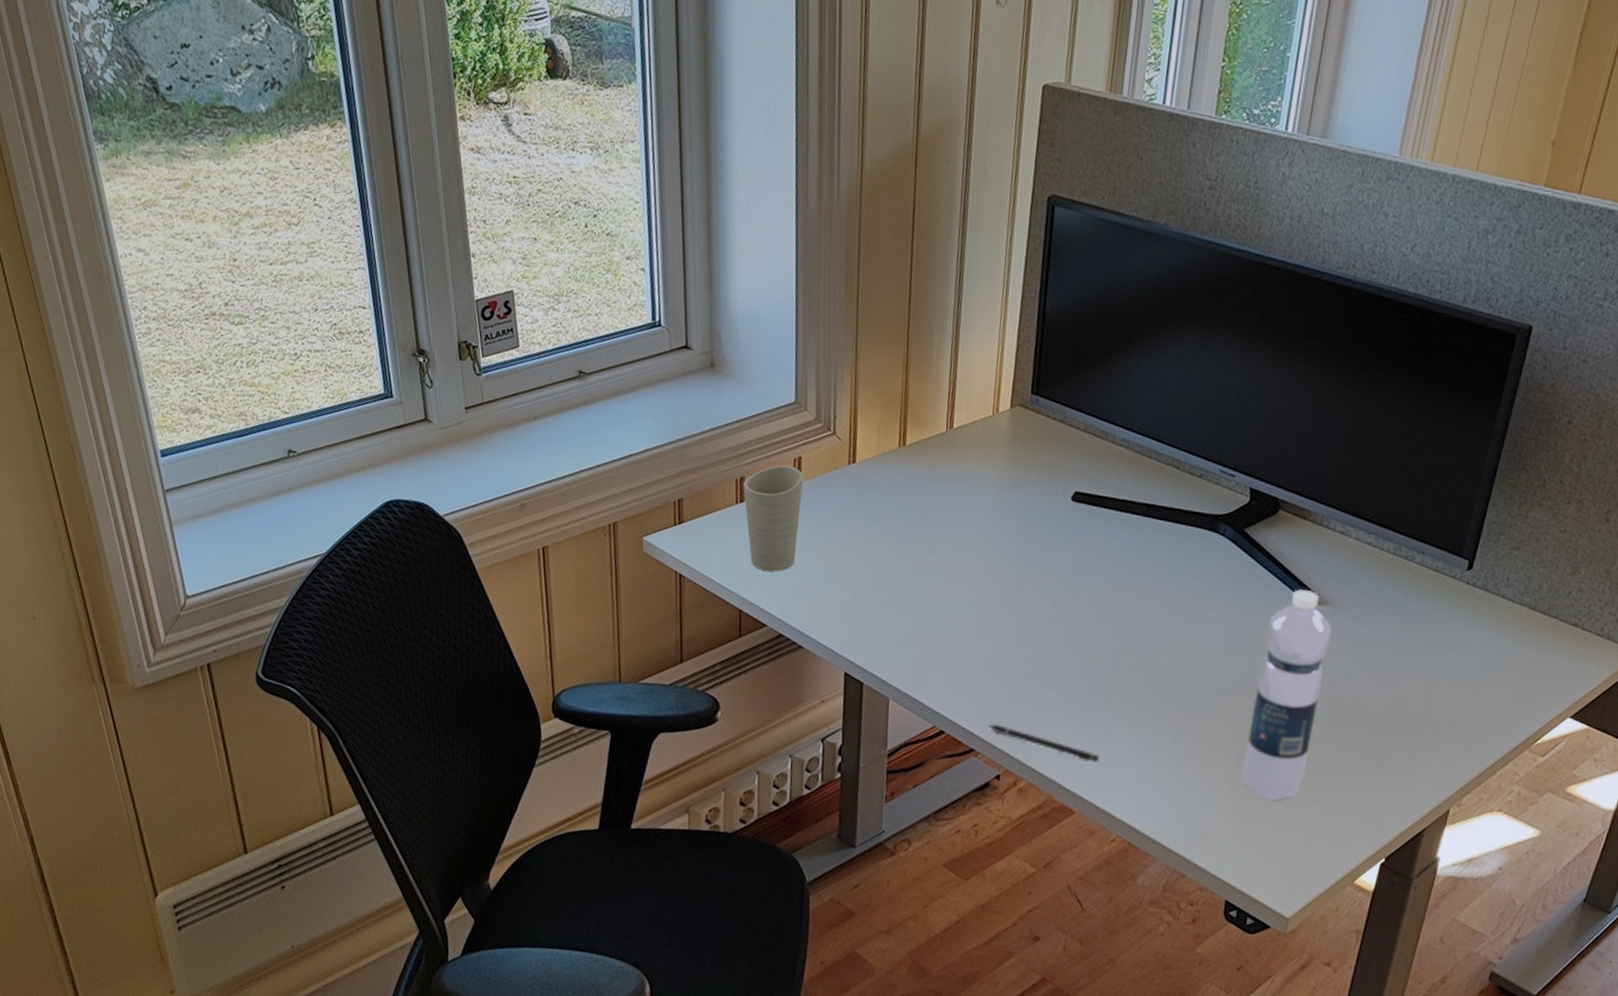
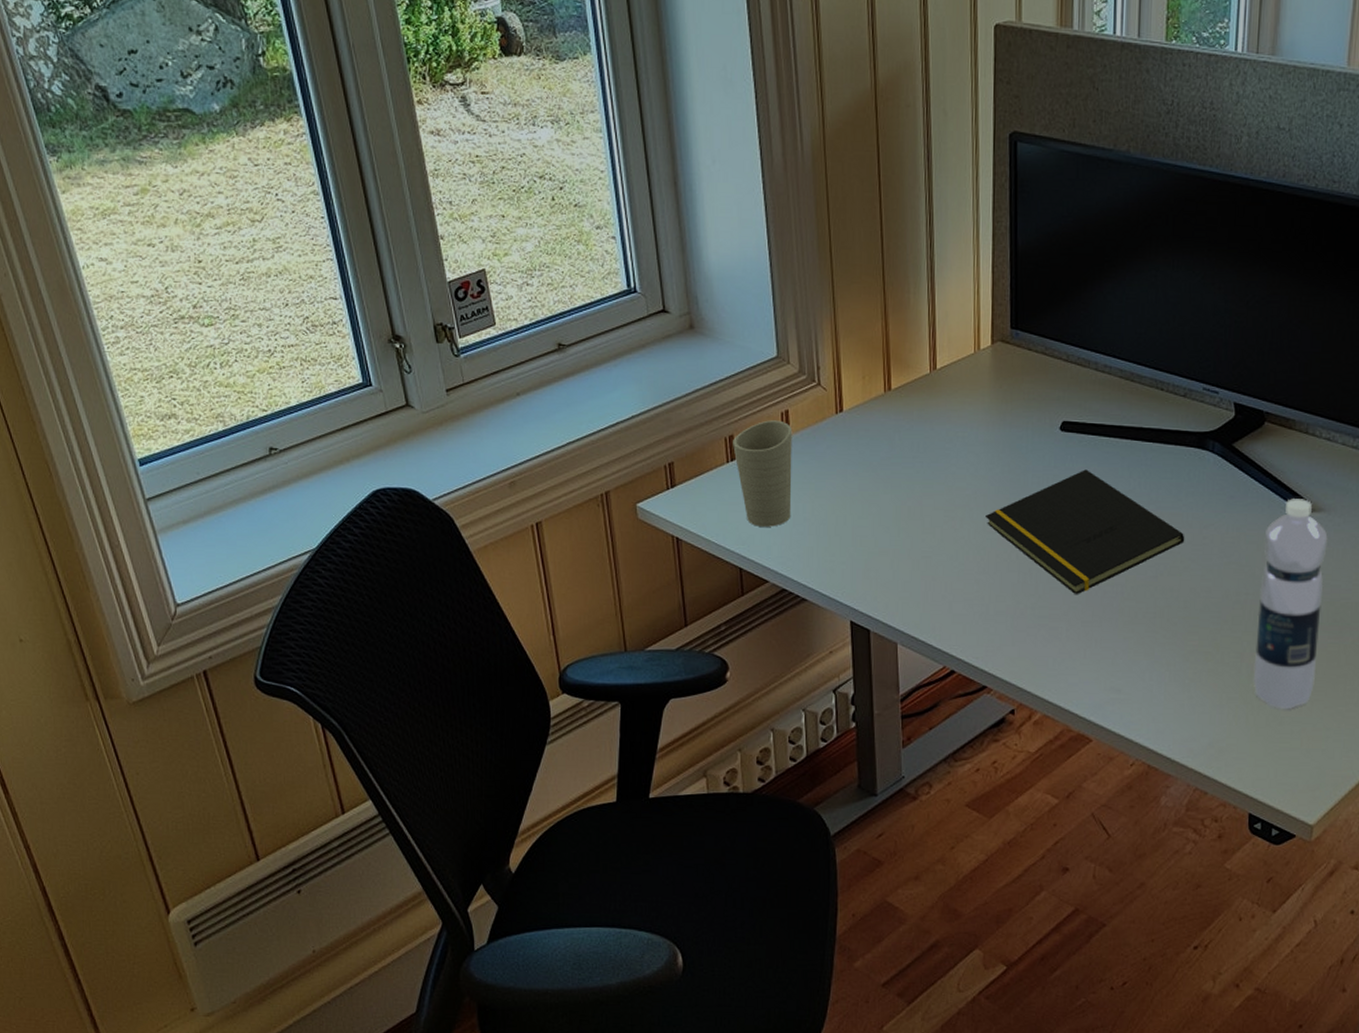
pen: present [988,724,1100,763] -> none [998,658,1112,688]
notepad: none [989,542,1188,667] -> present [986,469,1185,595]

